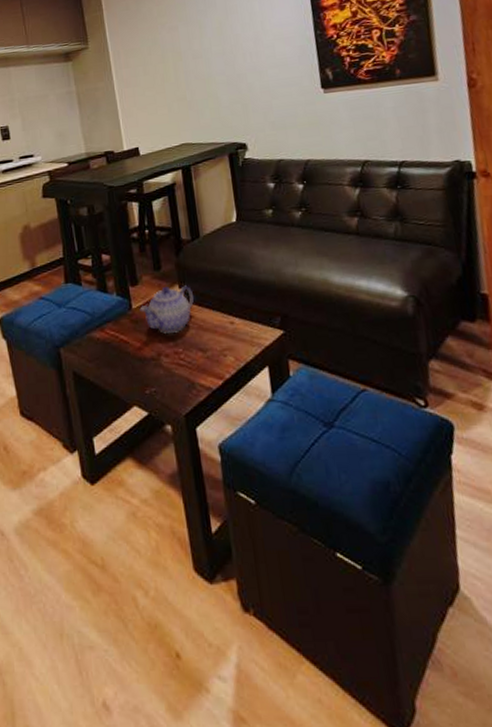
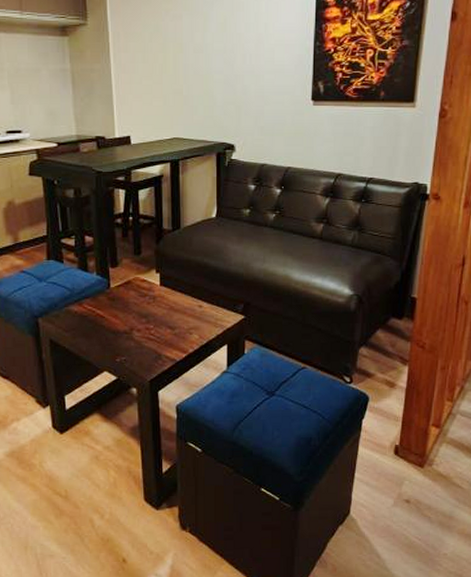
teapot: present [139,285,195,333] -> none [117,269,169,311]

